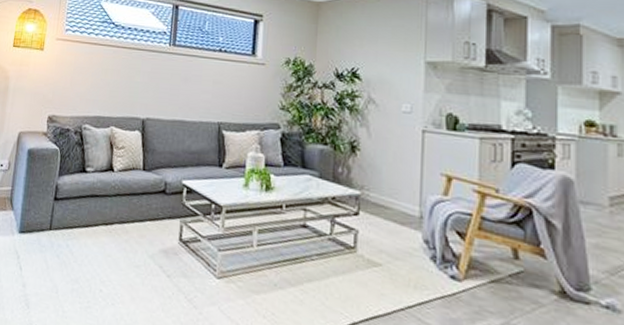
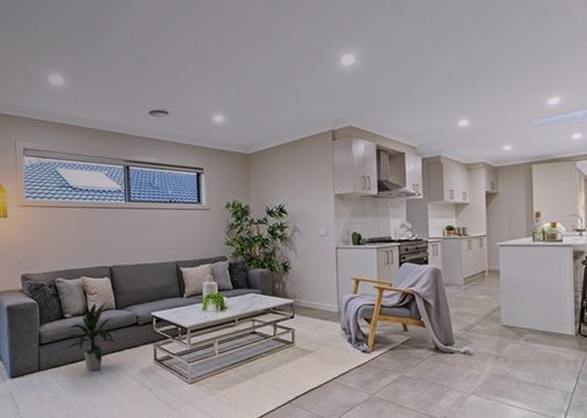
indoor plant: none [81,159,140,241] -> present [63,302,117,371]

